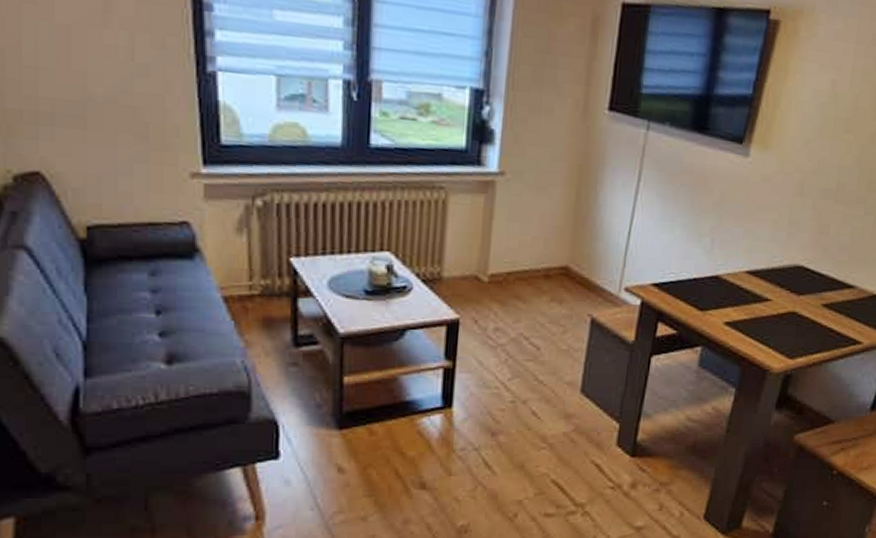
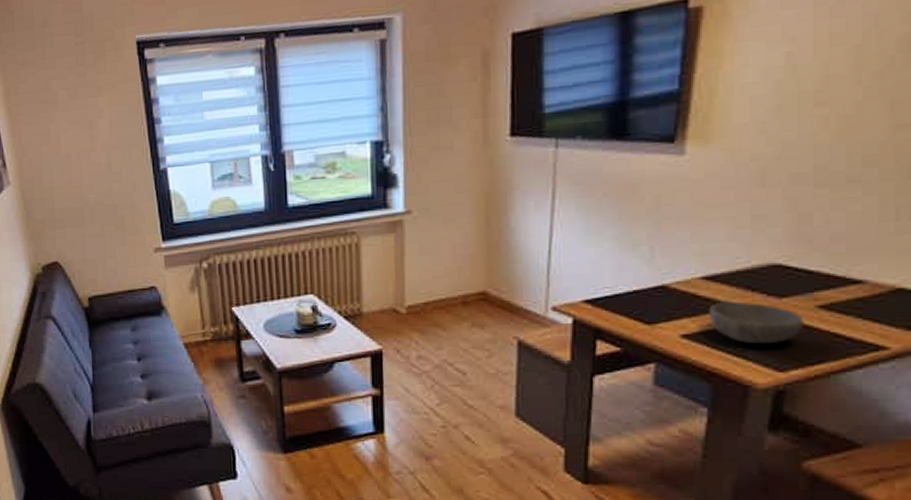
bowl: none [747,294,812,335] -> present [708,301,804,345]

